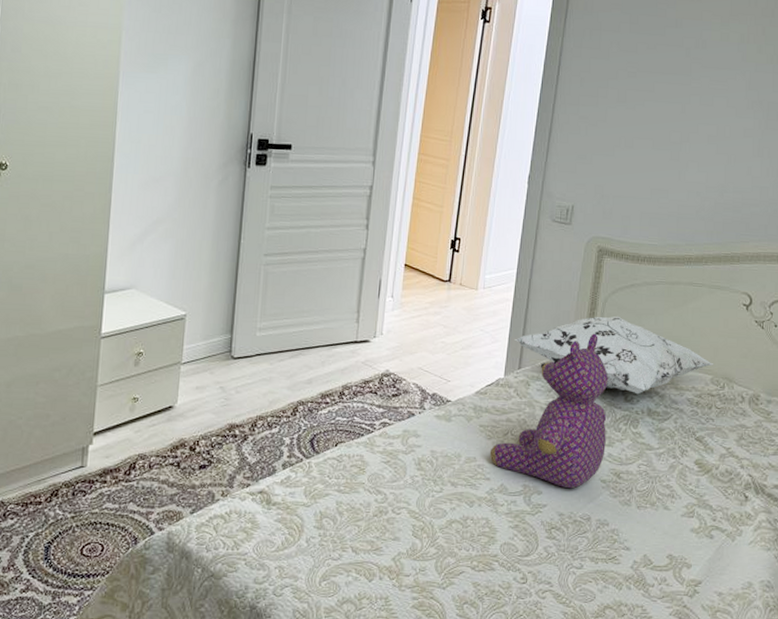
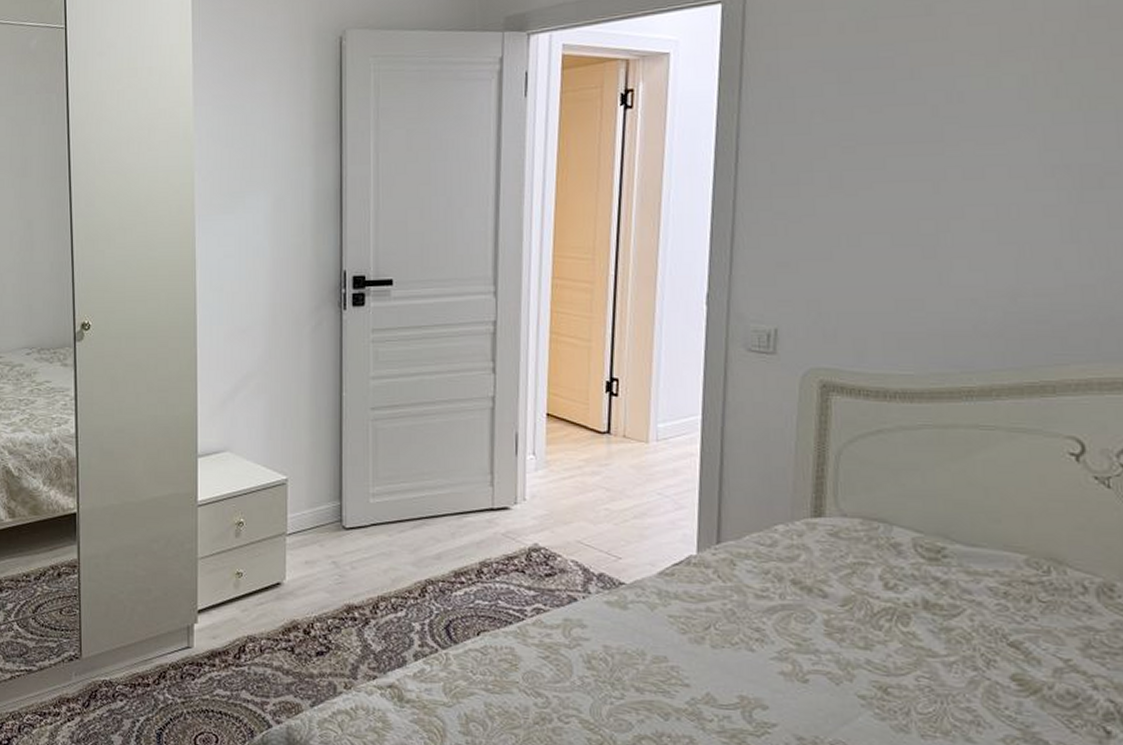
teddy bear: present [489,333,609,489] -> none [686,496,861,705]
decorative pillow: present [515,316,714,395] -> none [707,472,1029,580]

